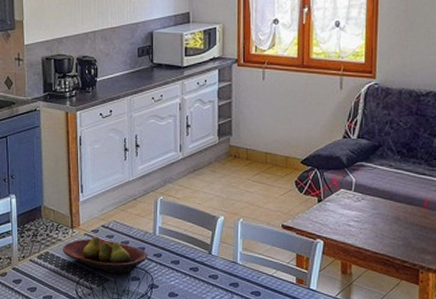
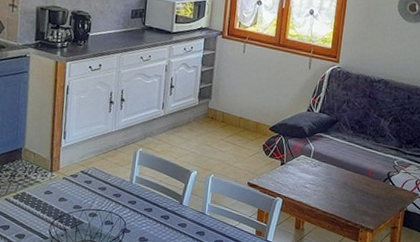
fruit bowl: present [62,236,148,274] -> none [39,180,123,218]

